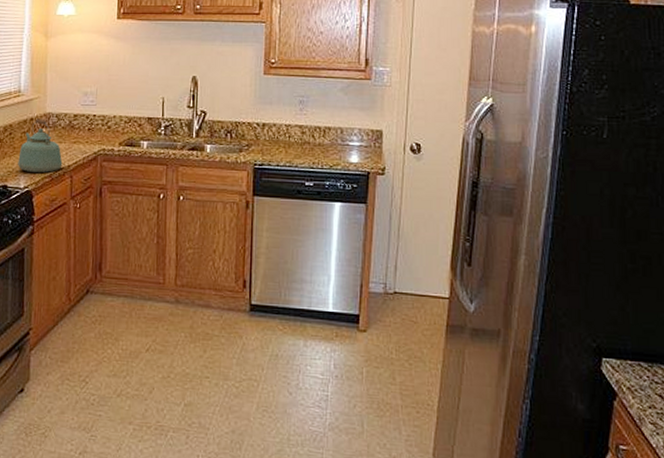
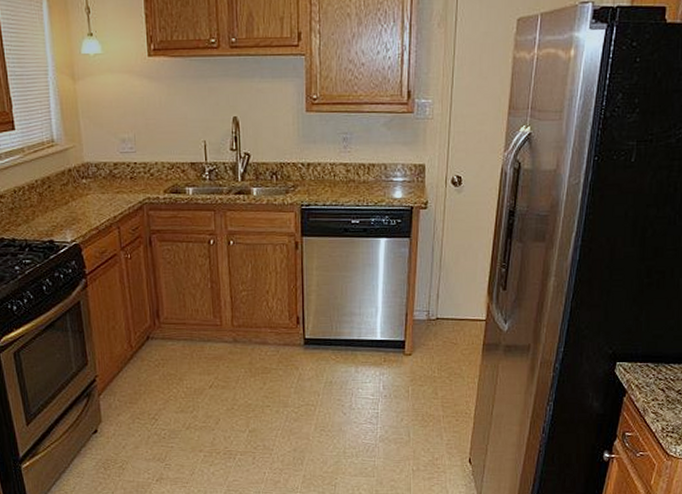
kettle: present [18,118,63,173] -> none [61,169,108,225]

